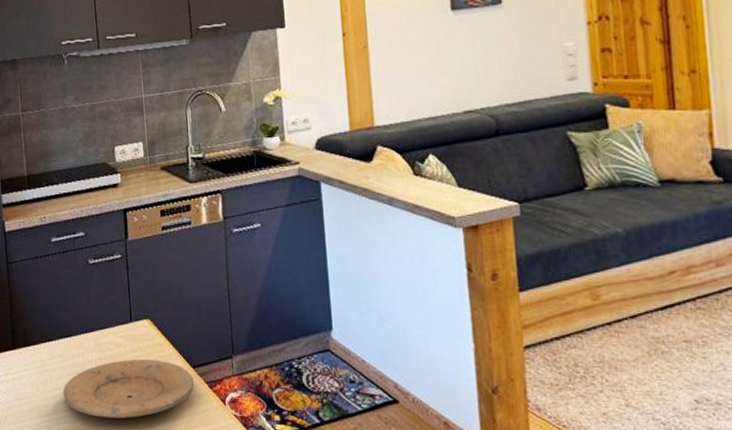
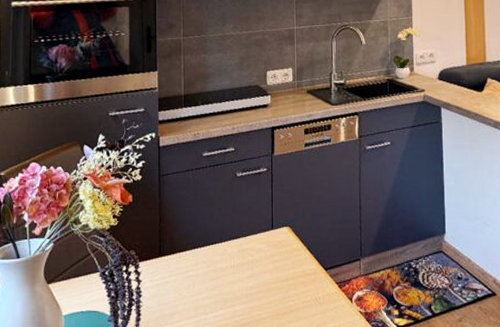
plate: present [63,359,195,418] -> none [205,263,326,319]

